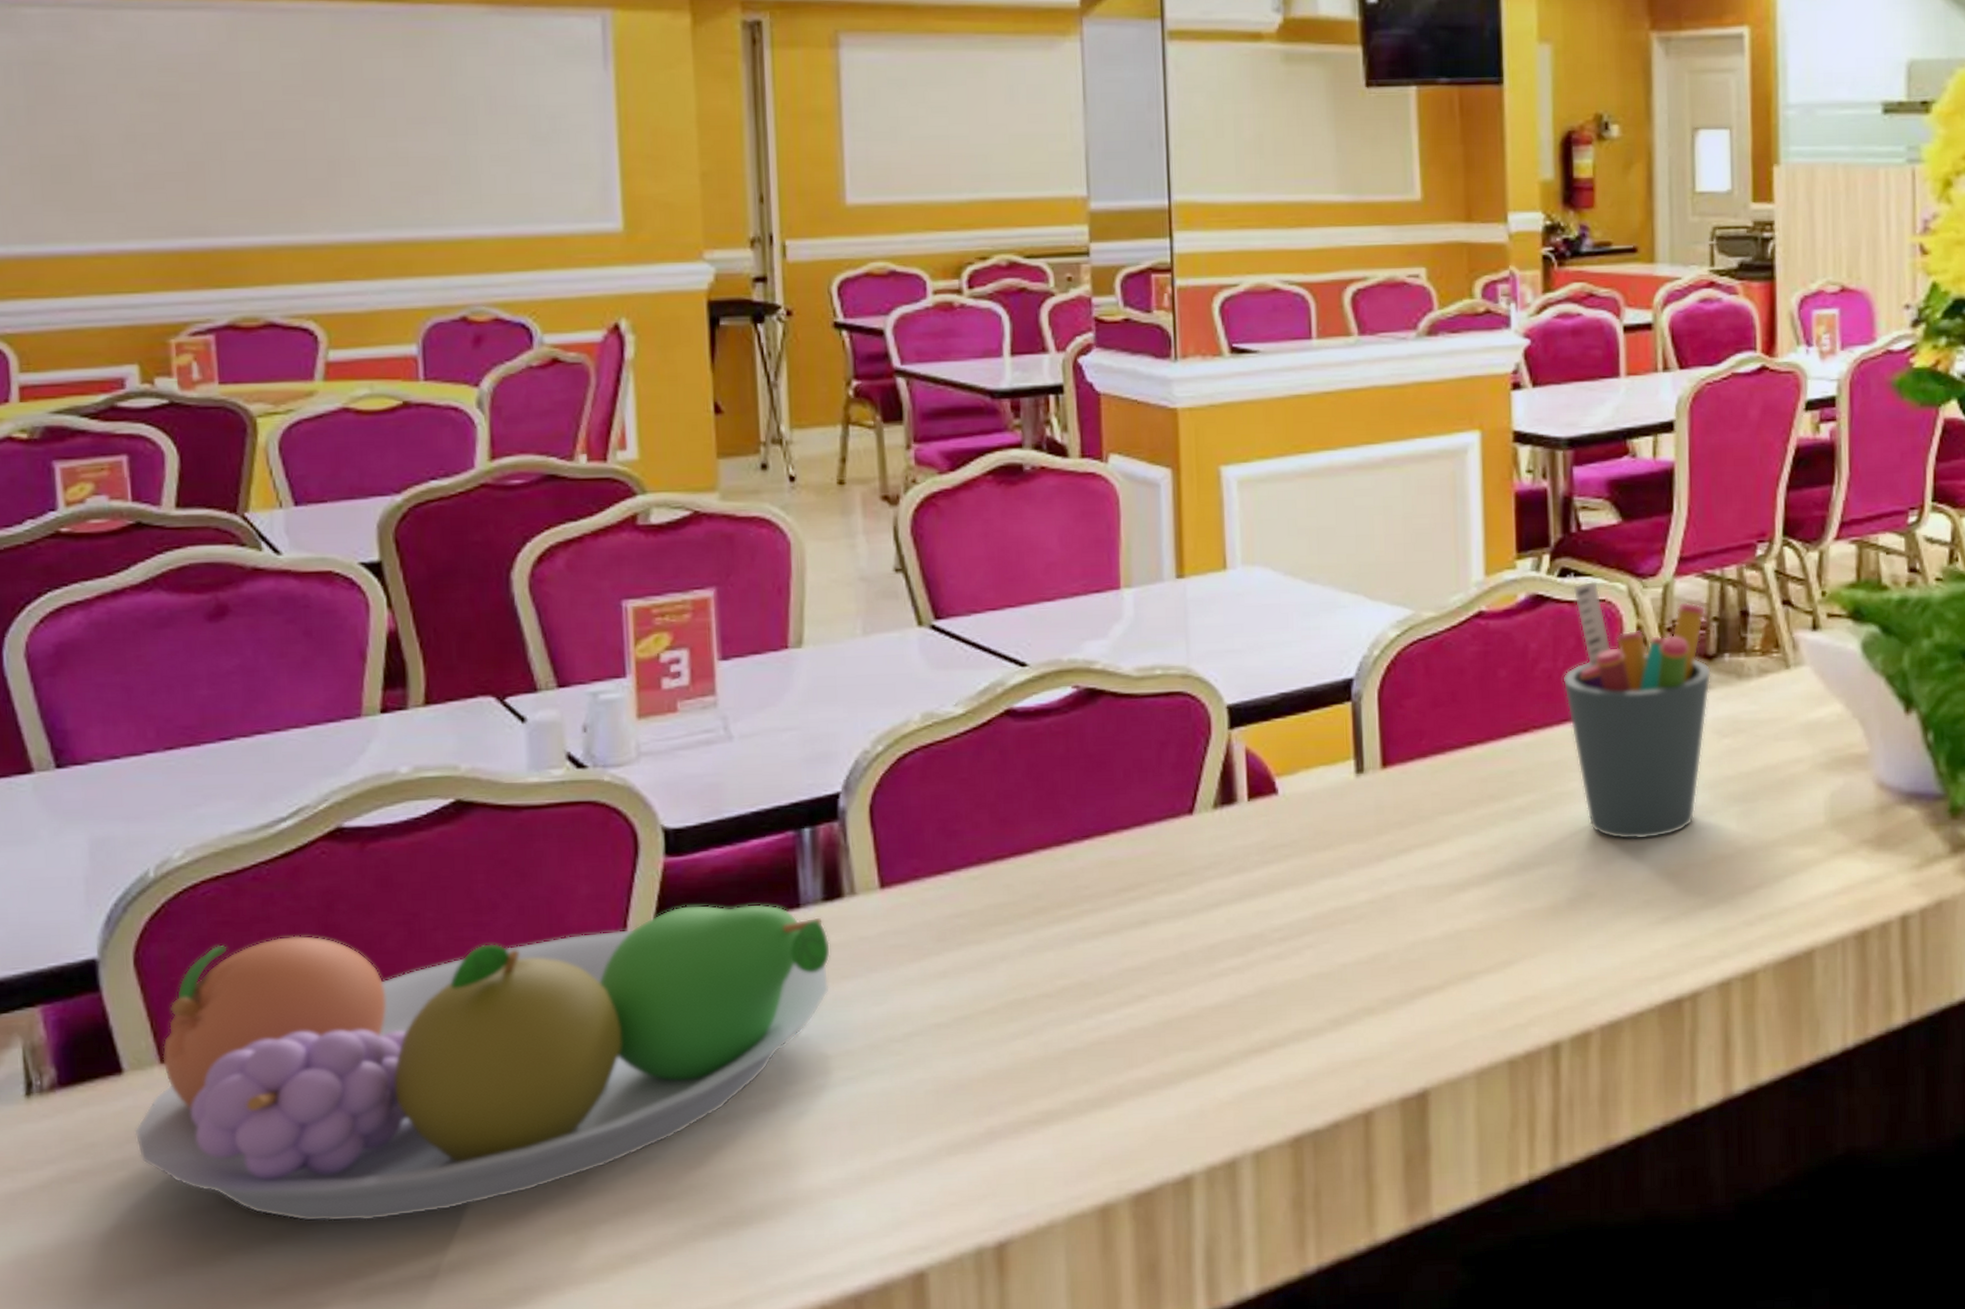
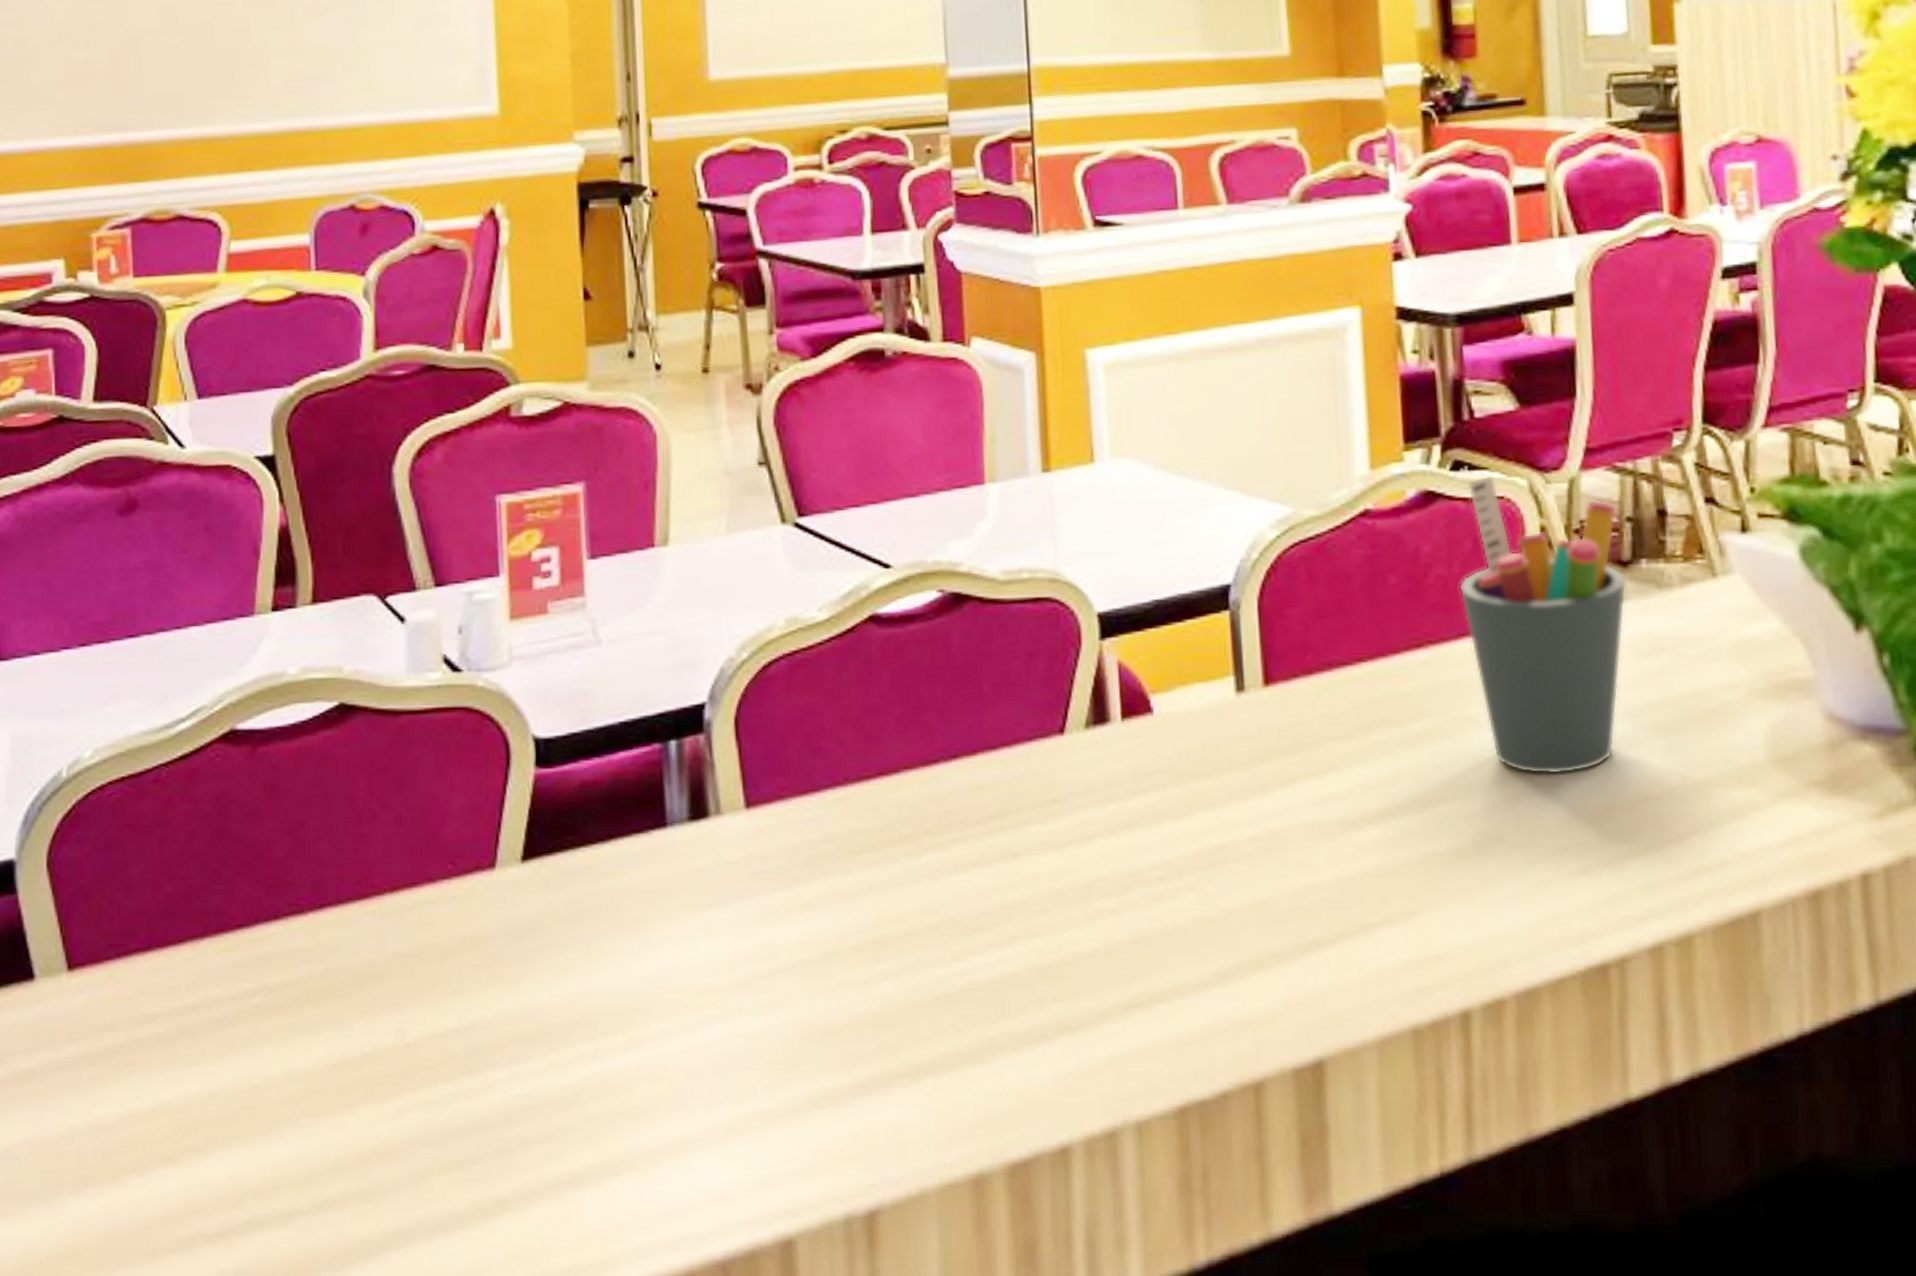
fruit bowl: present [134,904,831,1222] -> none [43,821,697,1148]

